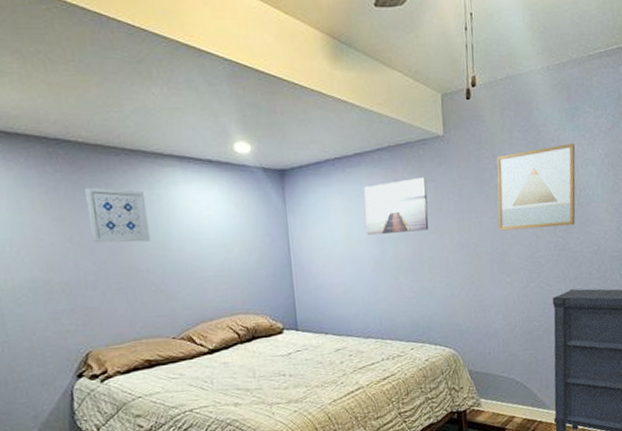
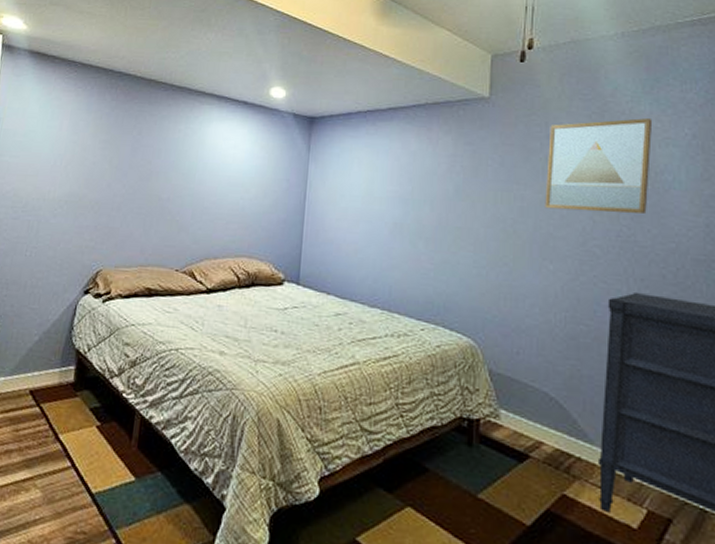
wall art: present [85,187,150,243] -> none [127,116,181,172]
wall art: present [364,176,429,236] -> none [389,138,464,197]

